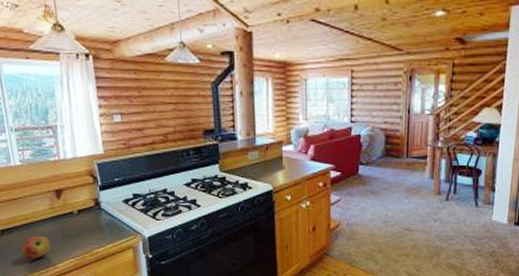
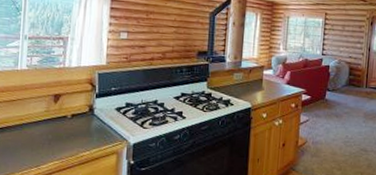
apple: present [20,235,51,259] -> none [8,136,39,159]

